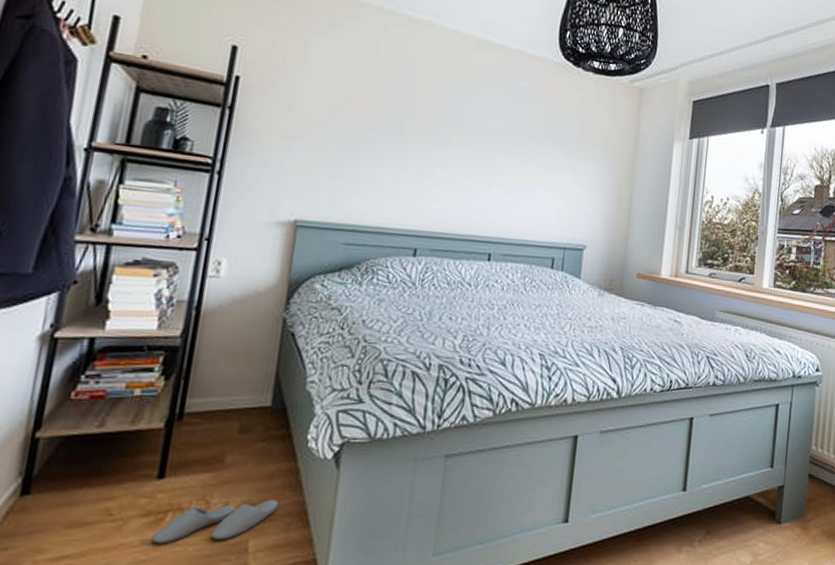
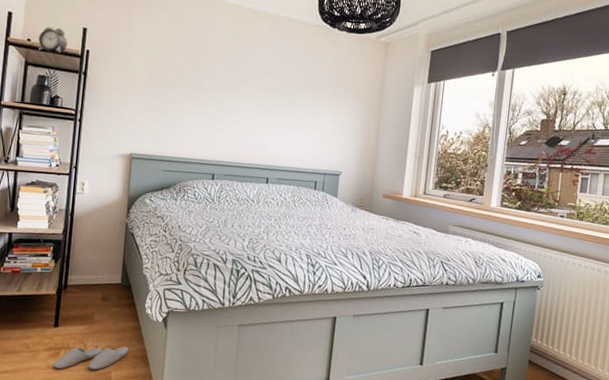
alarm clock: none [159,40,207,80] -> present [38,26,68,54]

